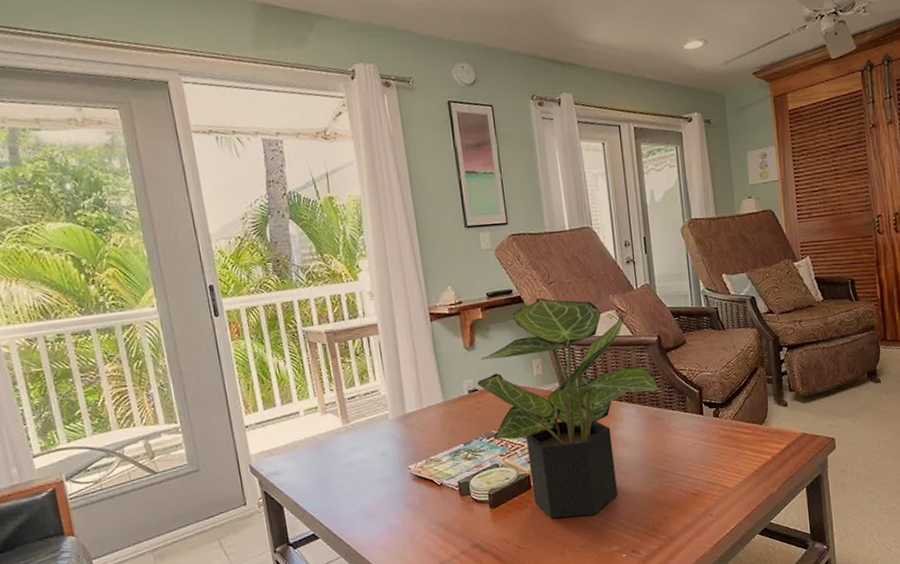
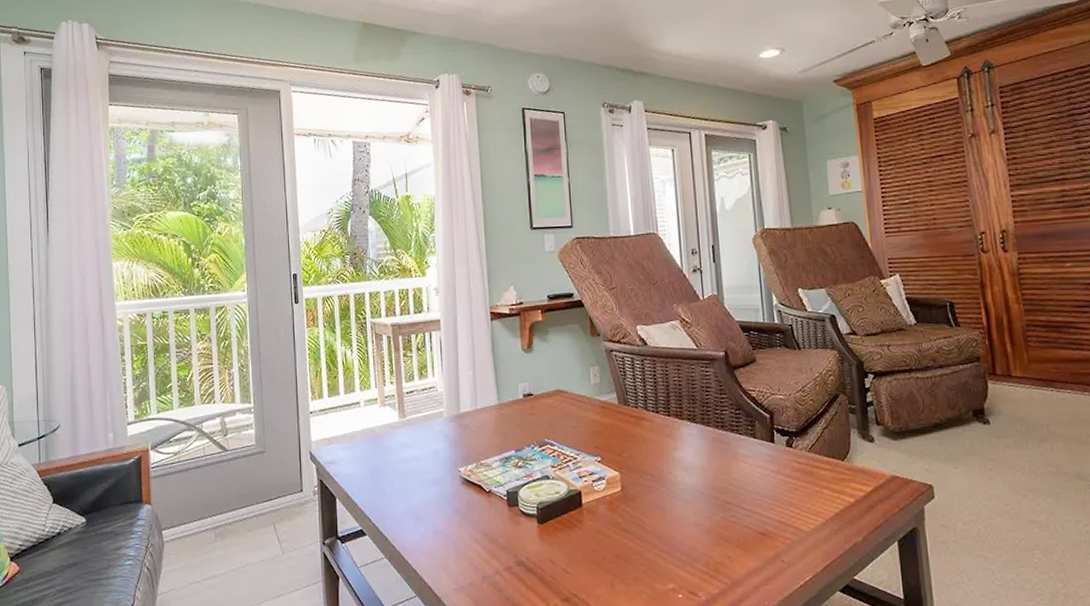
potted plant: present [477,298,664,519] -> none [532,303,730,545]

